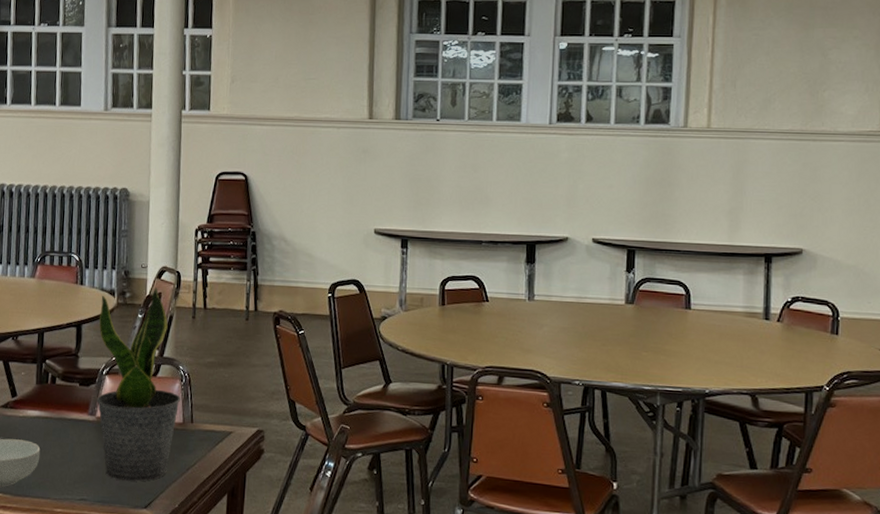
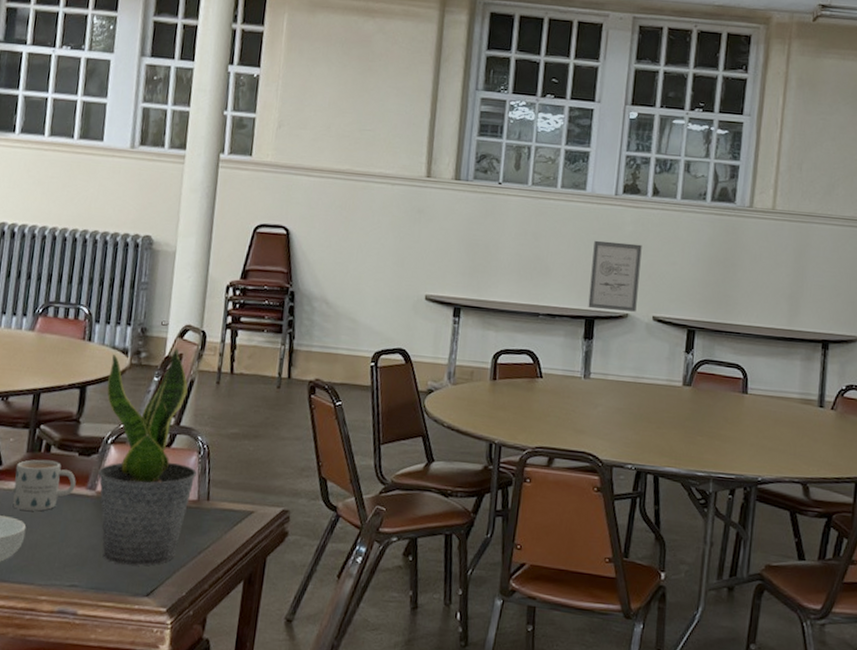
mug: none [27,390,79,435] -> present [13,459,76,511]
wall art: none [528,168,578,235] -> present [588,240,642,312]

